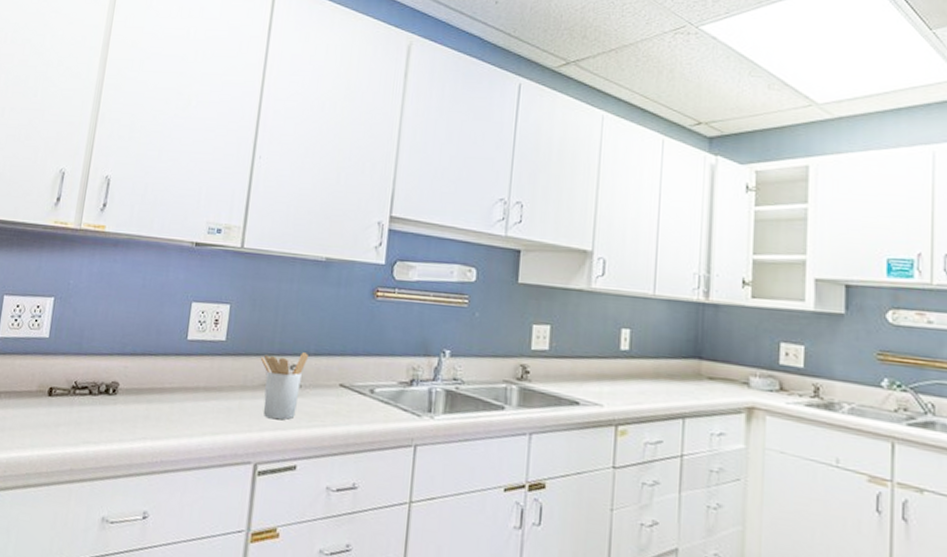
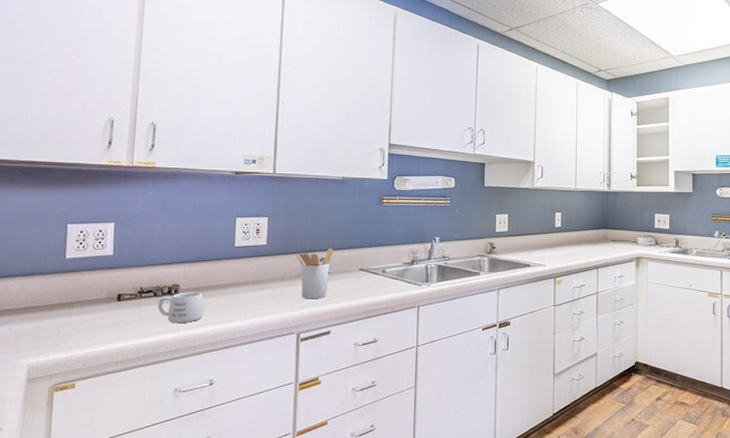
mug: none [92,392,146,434] -> present [158,292,204,324]

